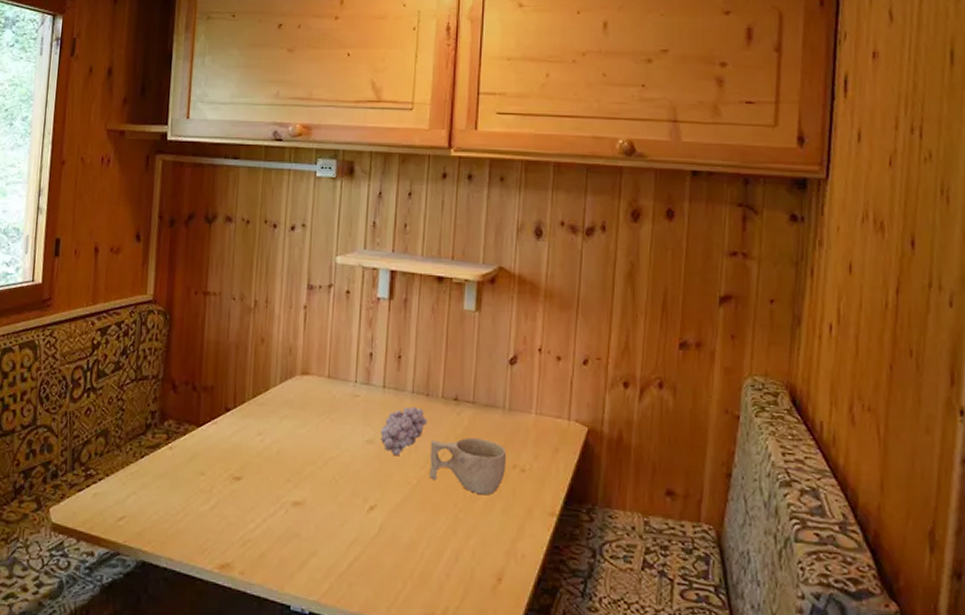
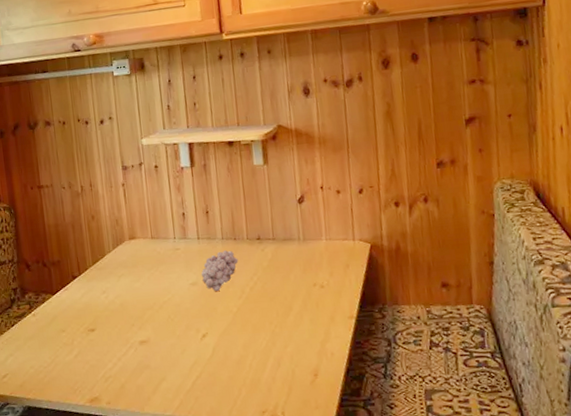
cup: present [429,438,507,496] -> none [244,266,308,312]

